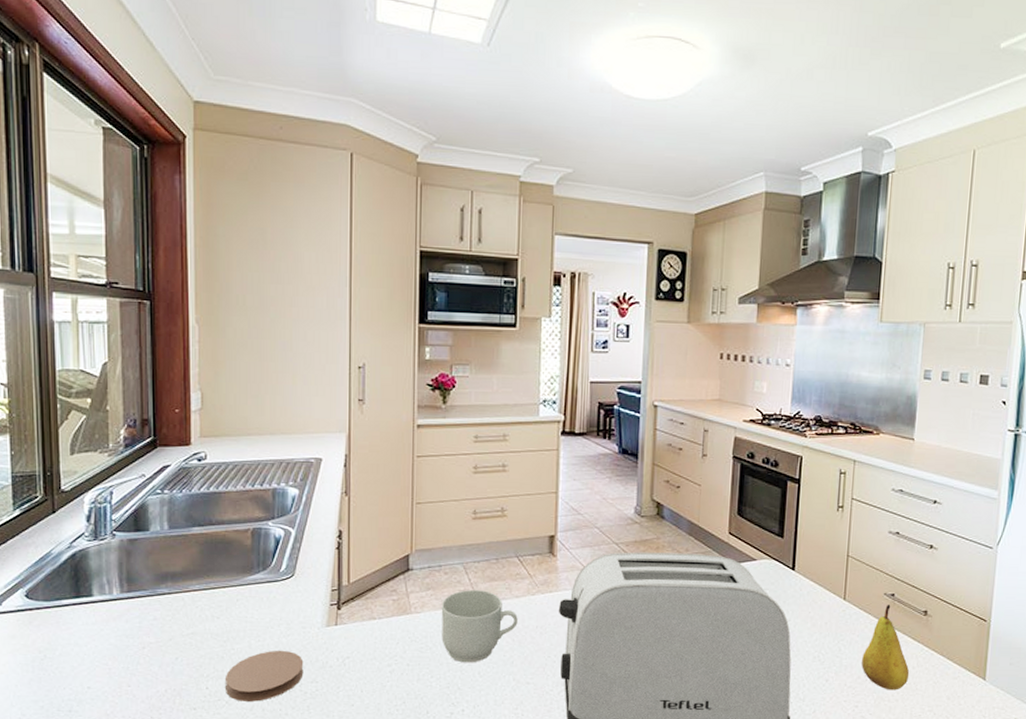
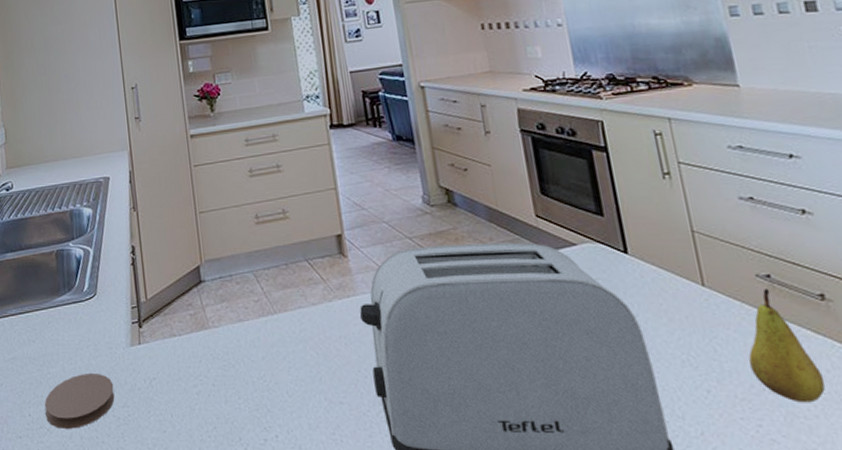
mug: present [441,590,518,663] -> none [237,299,319,381]

